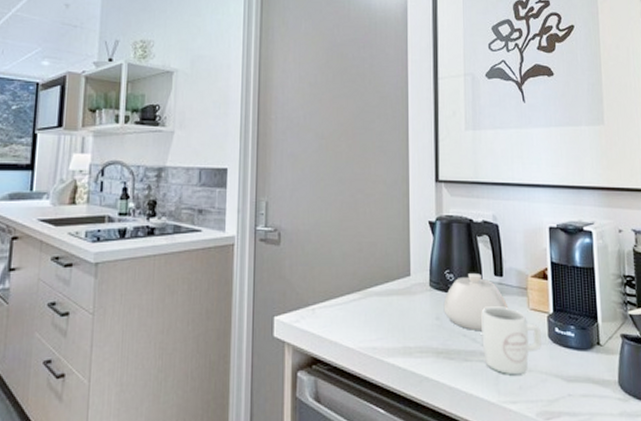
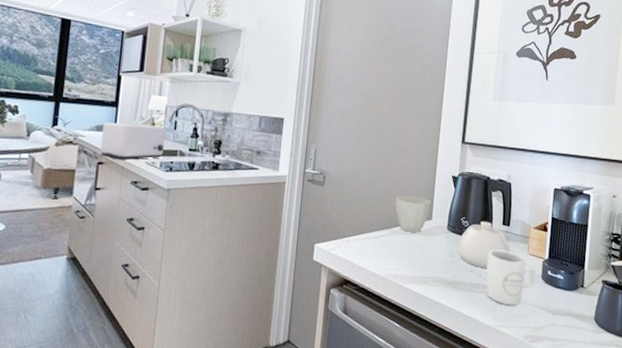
toaster: none [14,188,91,233] -> present [100,122,166,160]
cup: none [365,249,406,293] -> present [395,195,430,233]

